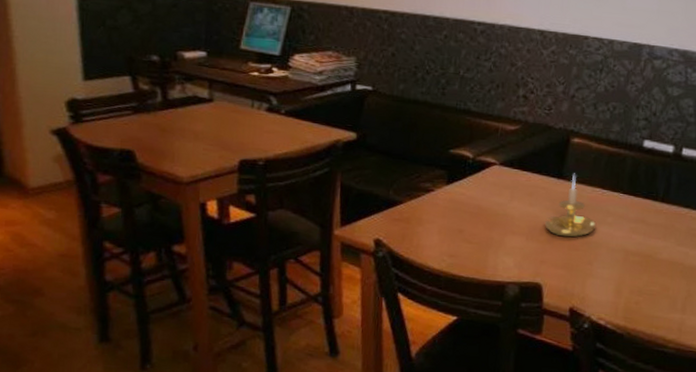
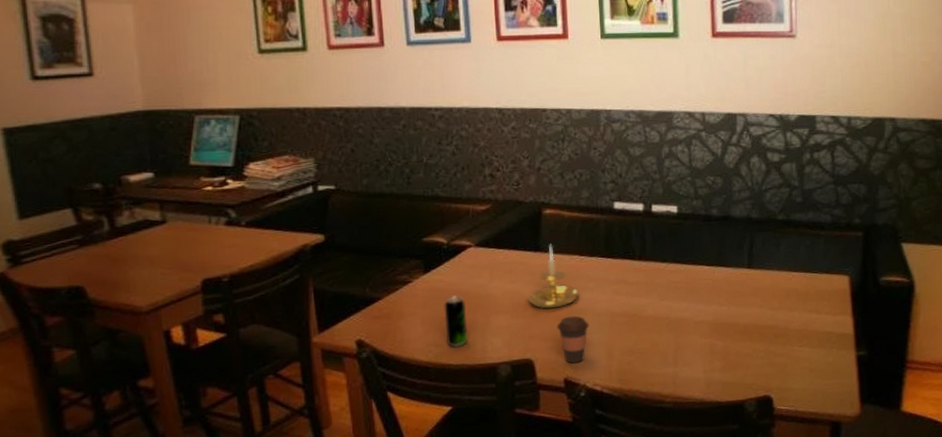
beverage can: none [459,210,483,261] -> present [444,296,468,348]
coffee cup: none [569,247,602,295] -> present [557,315,589,364]

